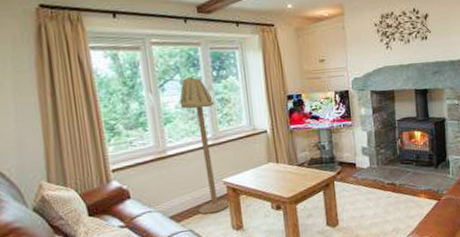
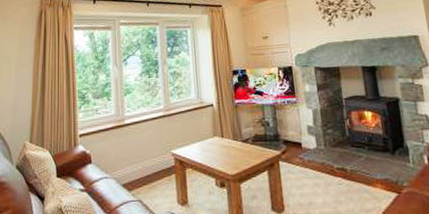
floor lamp: present [178,76,229,214] -> none [138,52,176,185]

